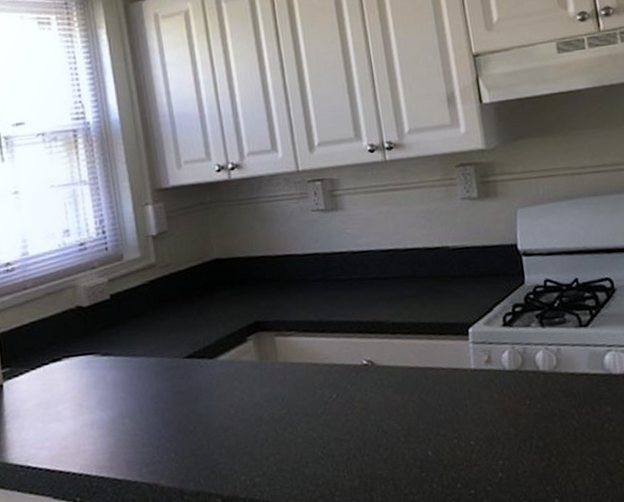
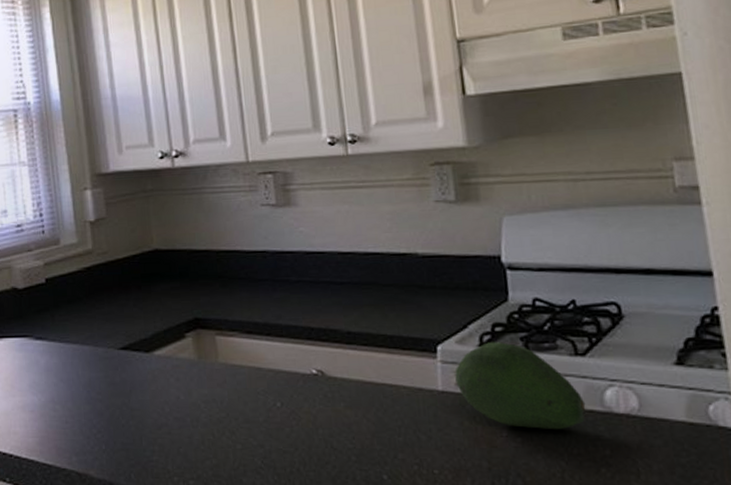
fruit: none [484,320,590,395] -> present [455,342,586,429]

